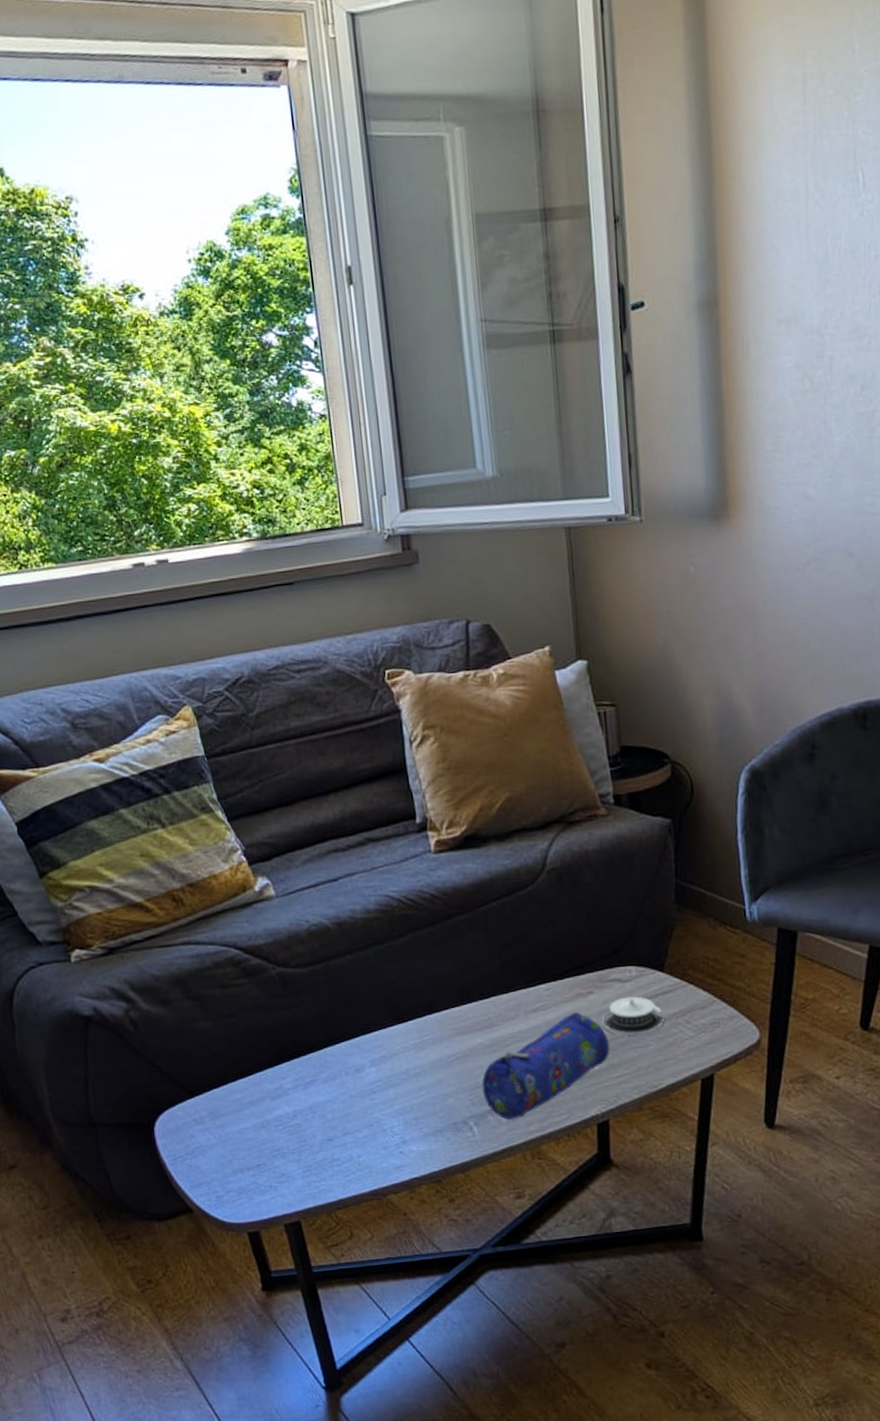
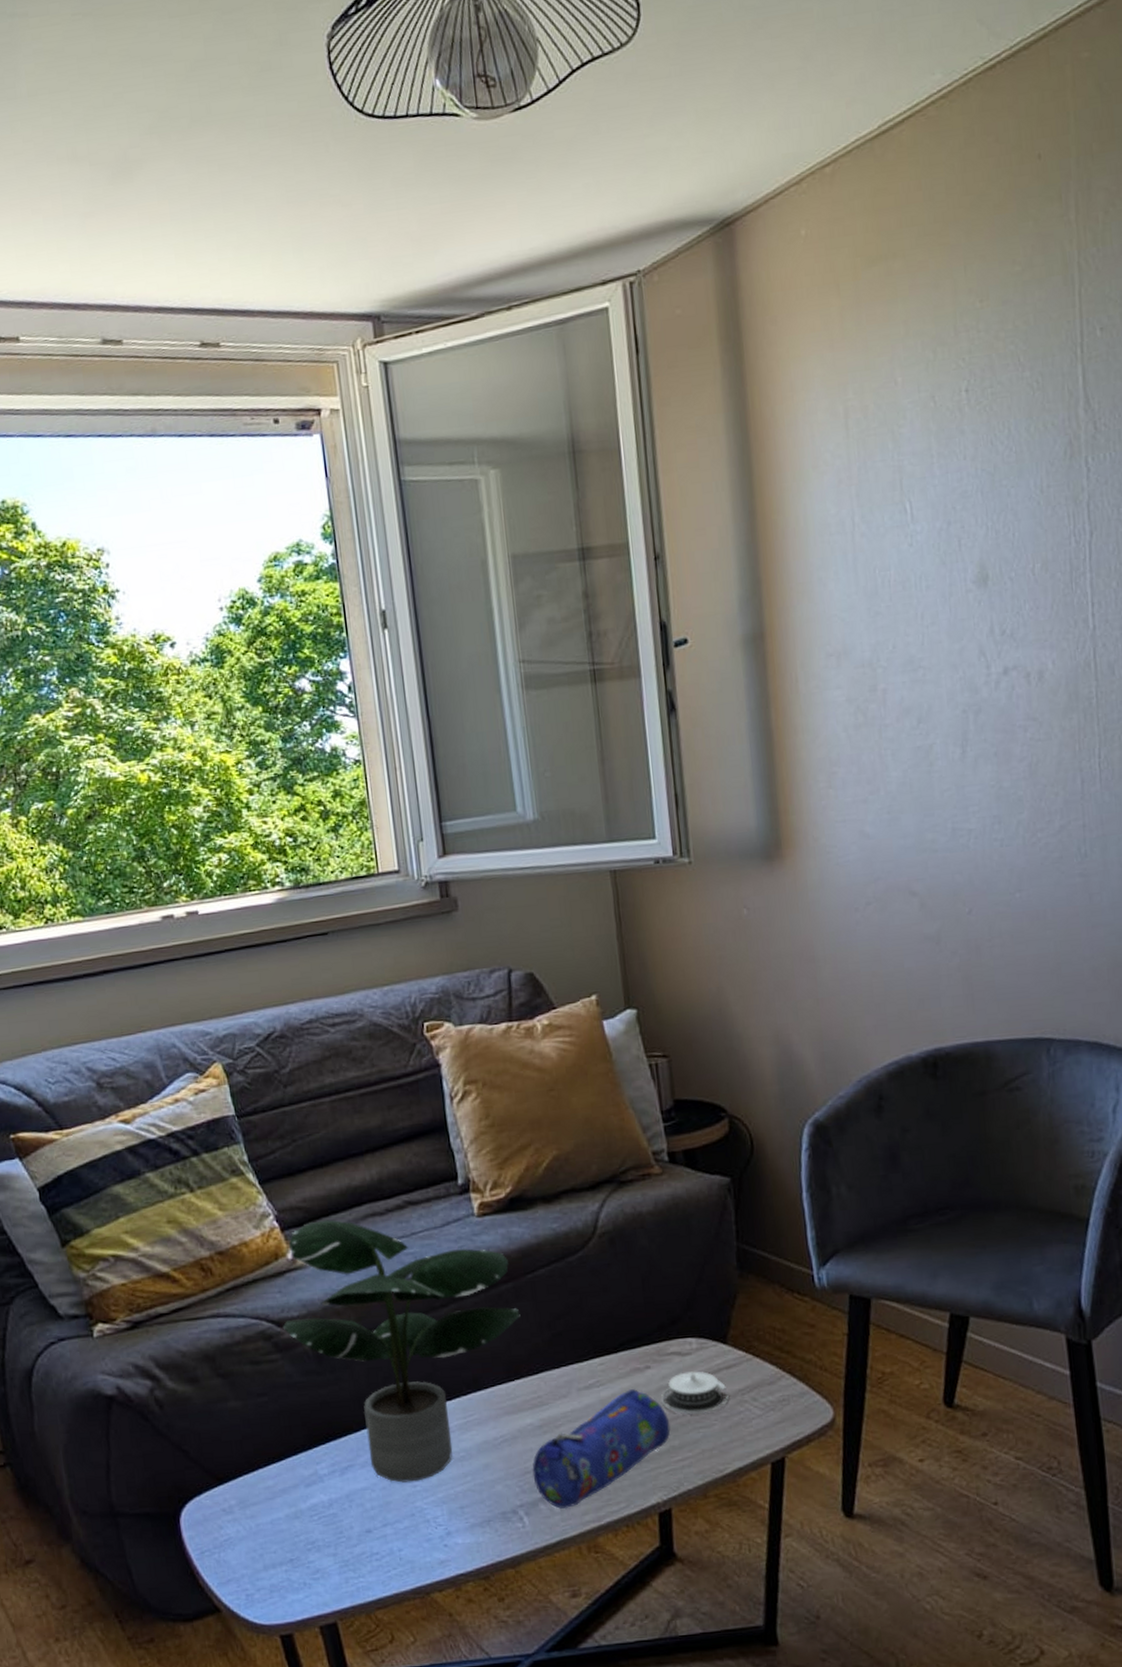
potted plant: none [250,855,473,1096] -> present [282,1220,521,1483]

